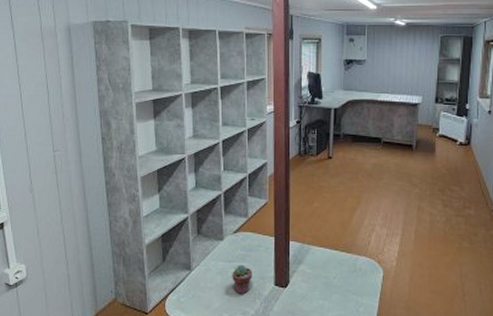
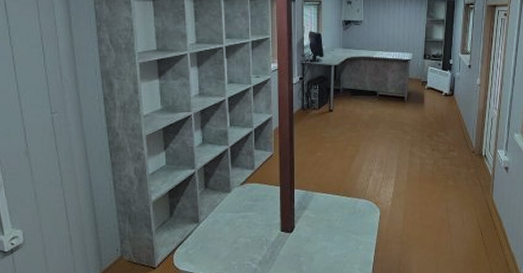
potted succulent: present [232,264,252,295] -> none [240,214,259,243]

